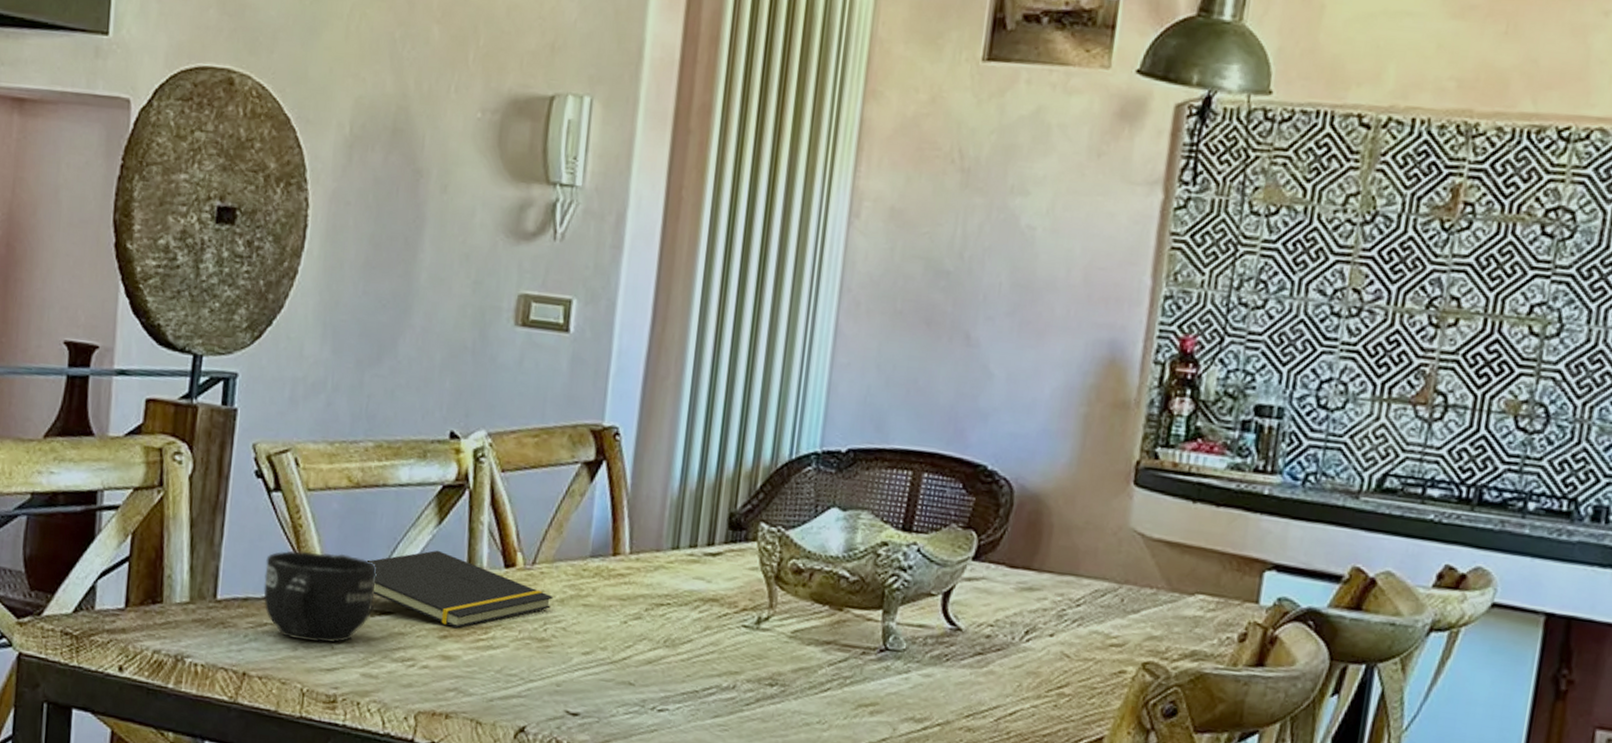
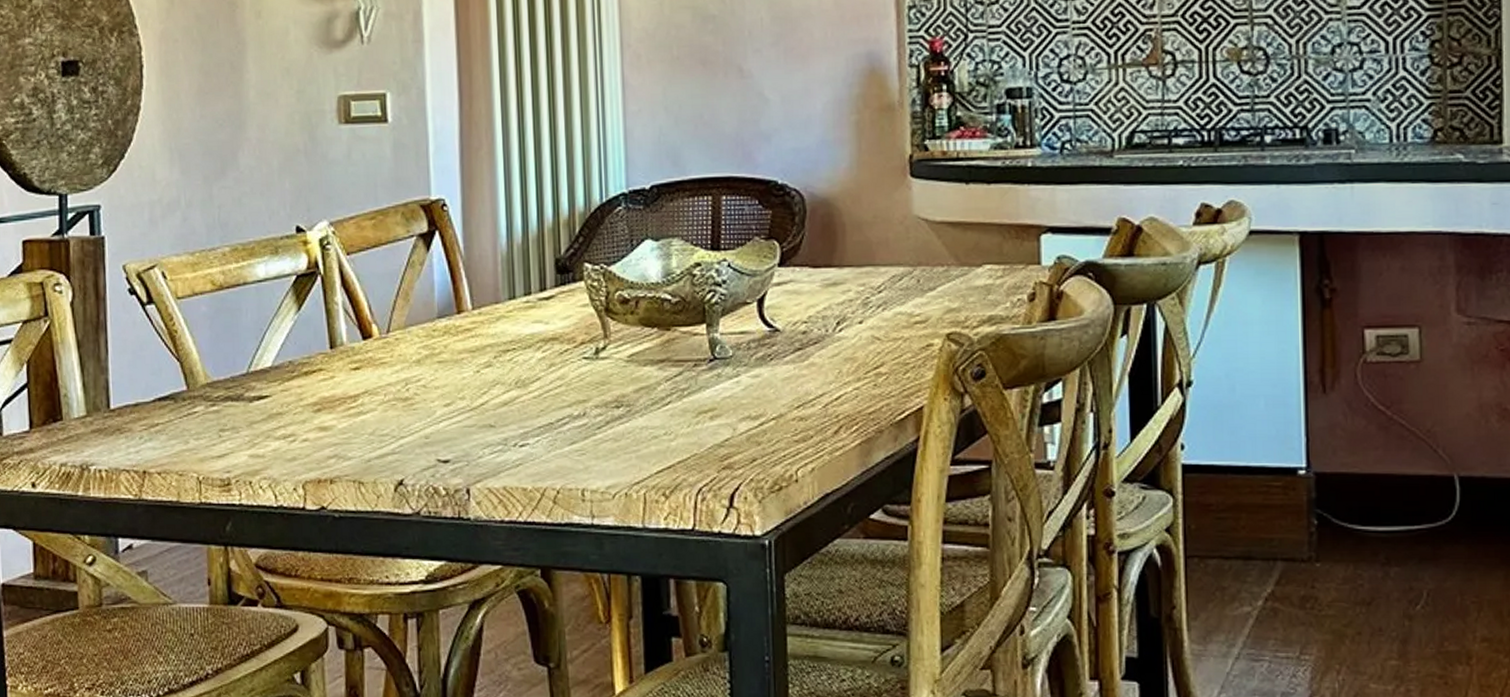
mug: present [263,550,377,643] -> none [149,350,251,434]
notepad: present [368,550,553,629] -> none [240,333,410,401]

